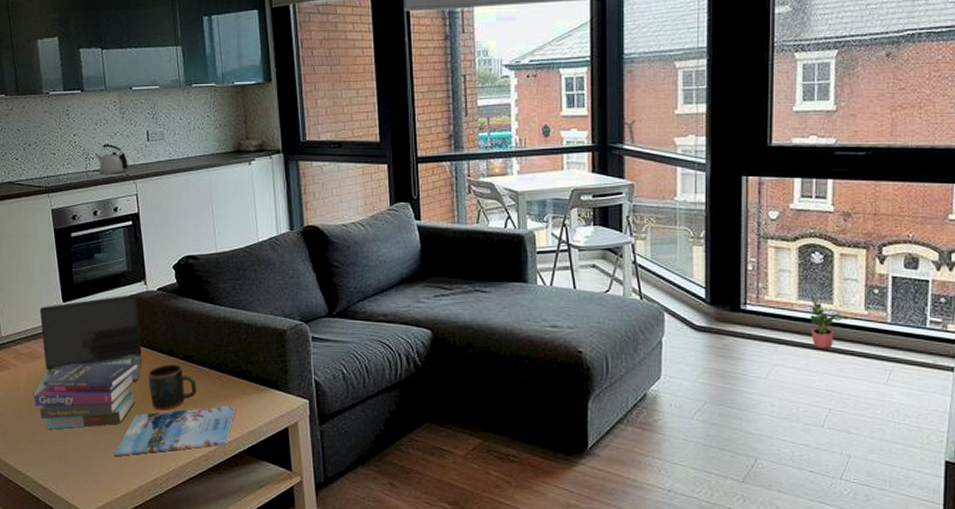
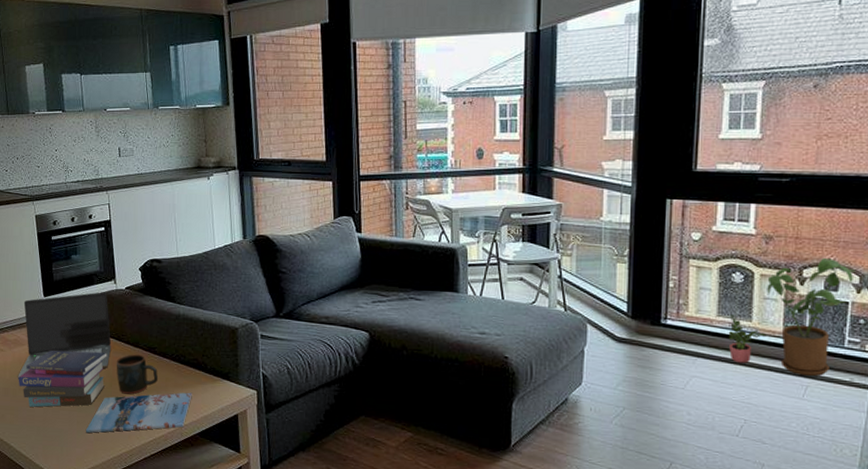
kettle: present [95,144,129,175] -> none [73,159,102,187]
house plant: none [847,235,934,361] -> present [767,258,855,377]

